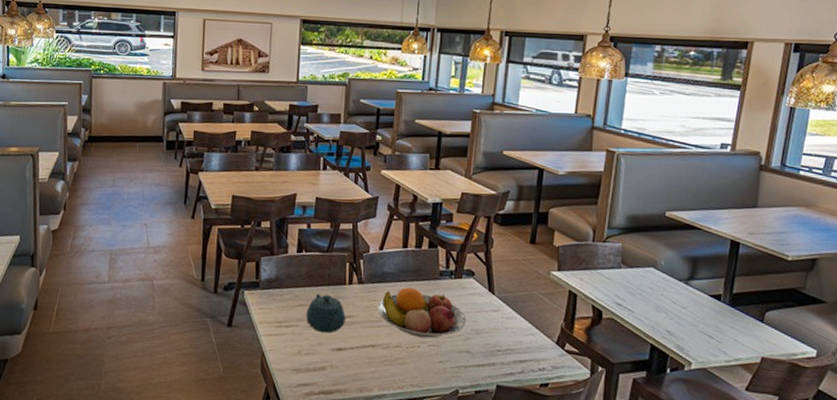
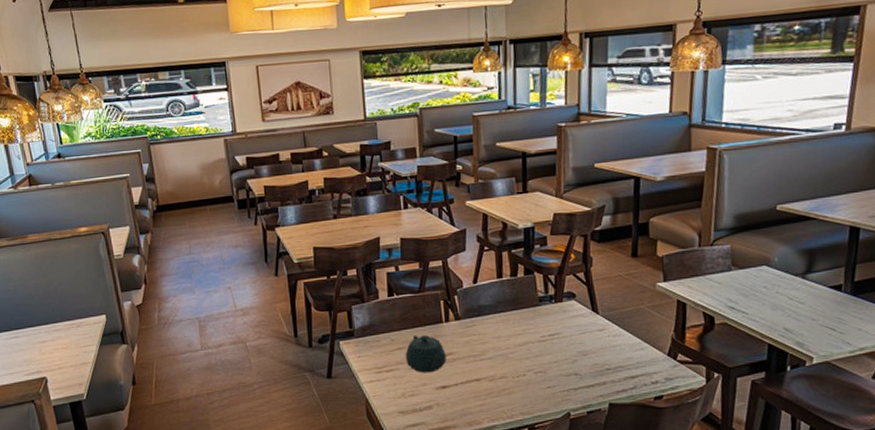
fruit bowl: present [377,287,467,338] -> none [477,317,572,366]

